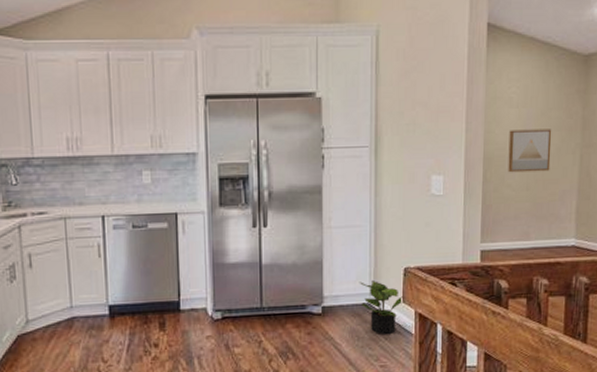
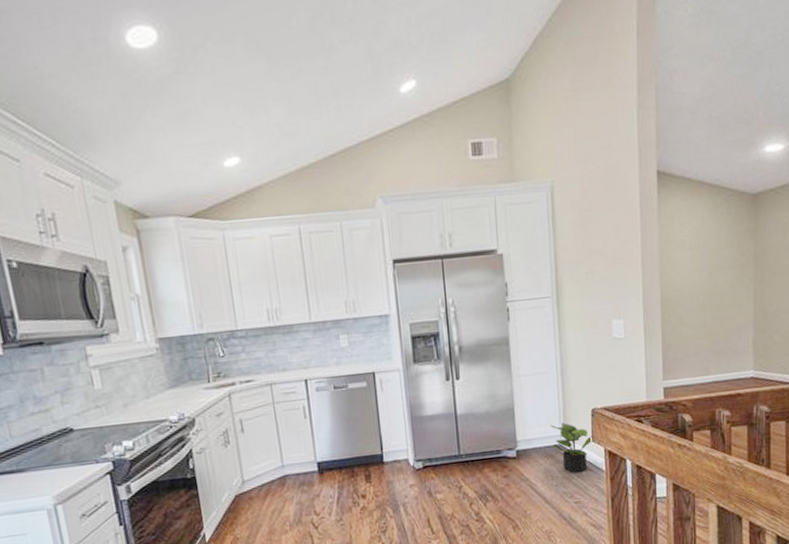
wall art: present [508,129,552,173] -> none [684,267,726,312]

